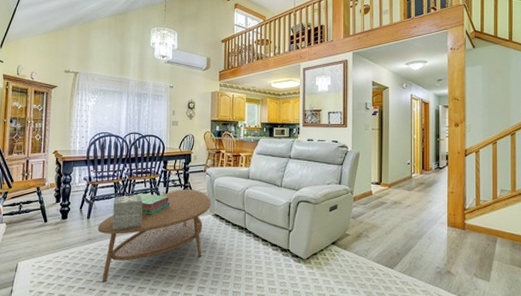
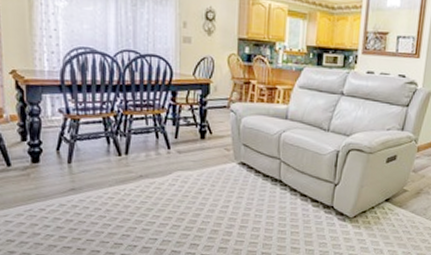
coffee table: present [97,189,211,283] -> none [83,129,236,241]
decorative box: present [112,194,143,231] -> none [103,134,144,179]
stack of books: present [135,193,171,215] -> none [133,132,182,161]

